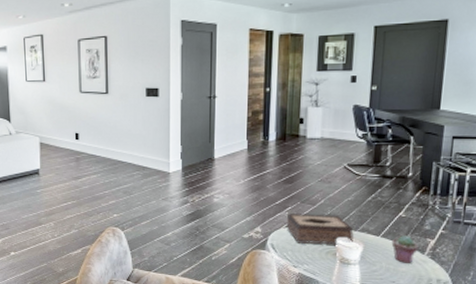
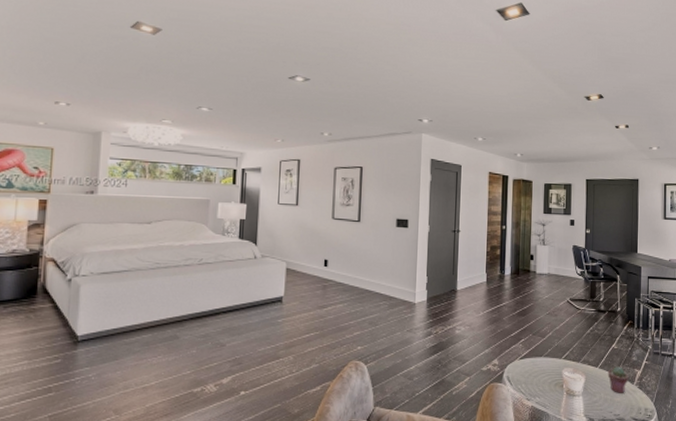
tissue box: present [286,214,354,245] -> none [520,346,577,377]

